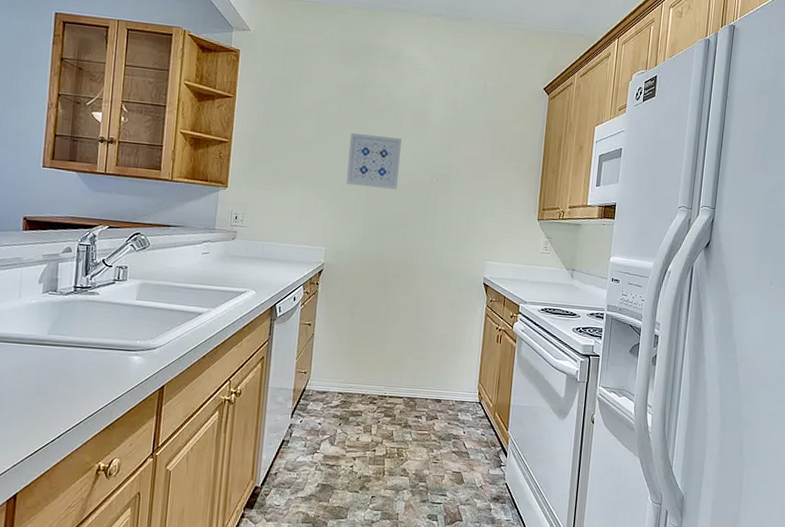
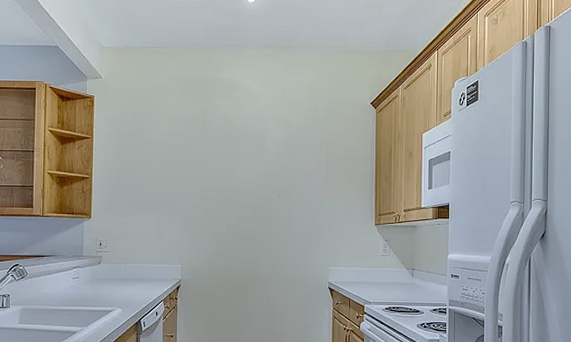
wall art: present [346,133,402,190] -> none [195,160,243,208]

